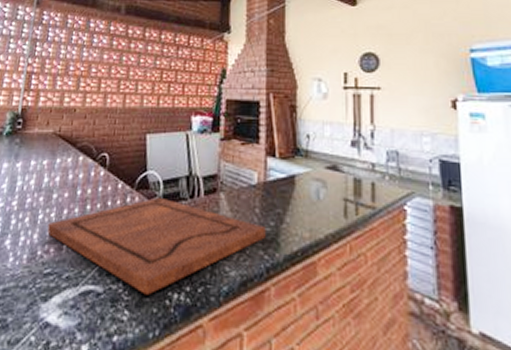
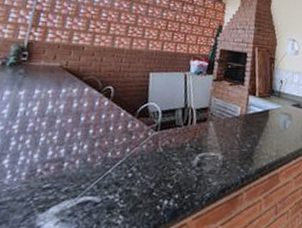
cutting board: present [47,197,266,295] -> none [48,124,244,203]

